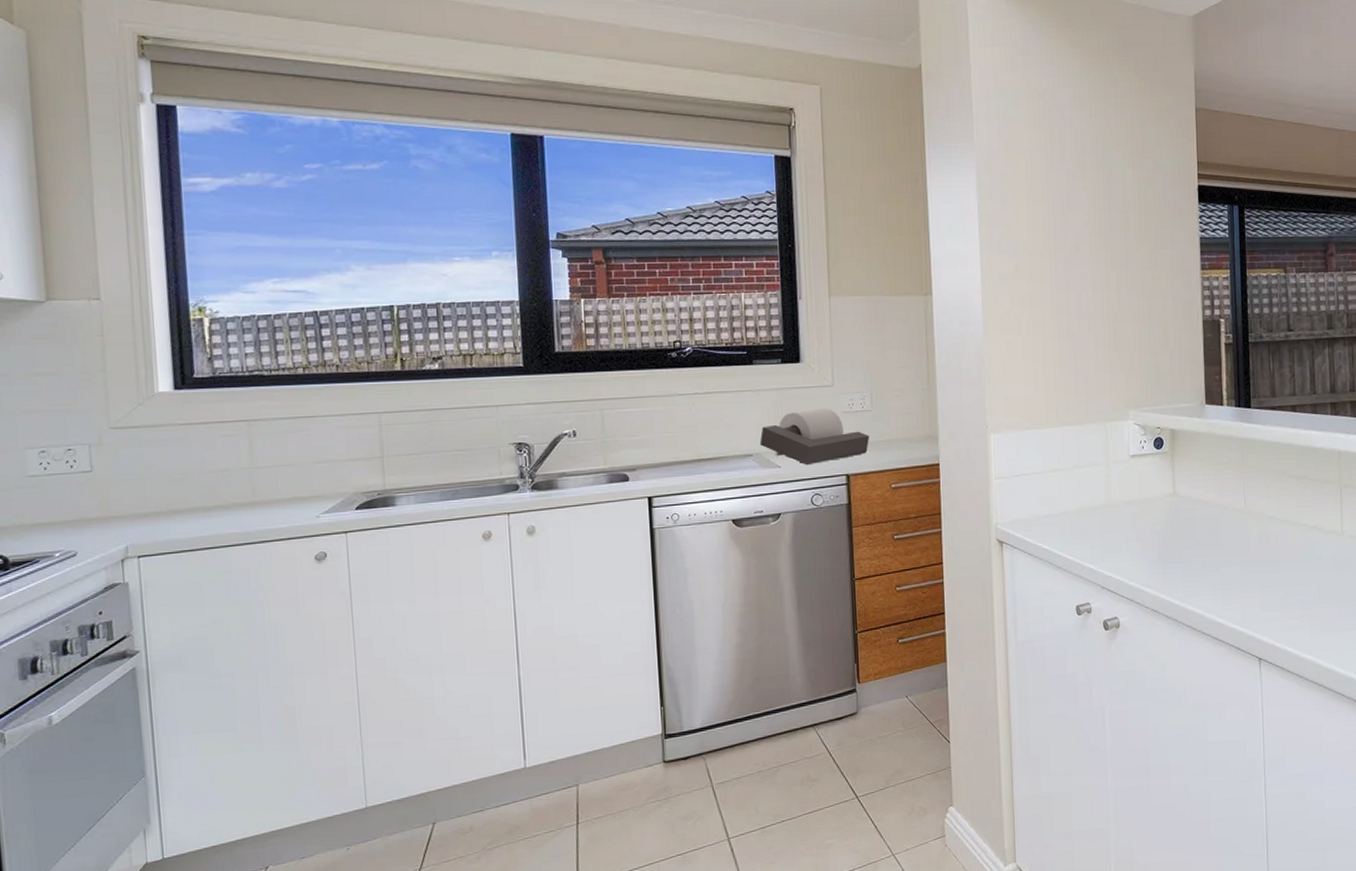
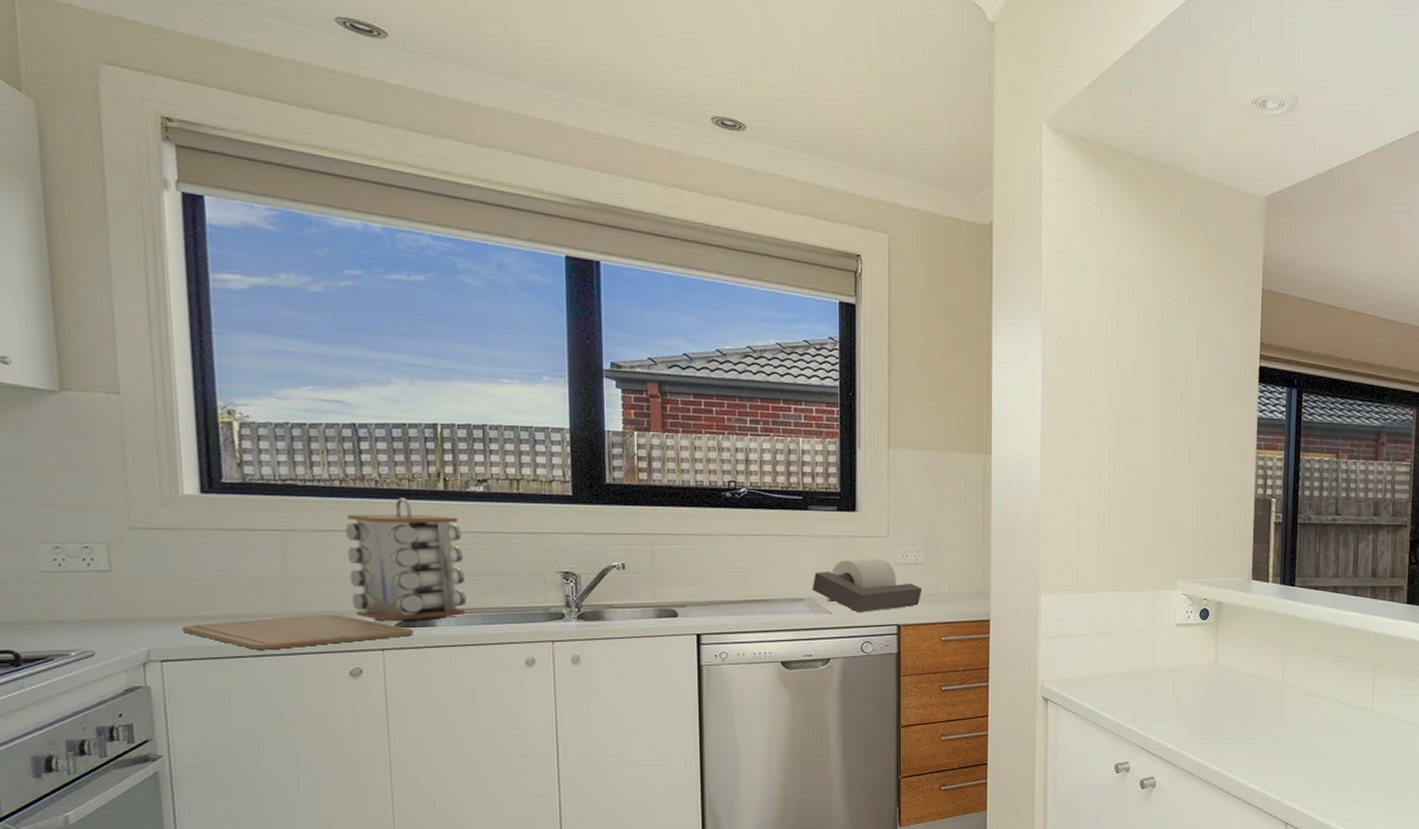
chopping board: none [158,499,375,540] -> present [182,614,414,650]
spice rack: none [309,380,425,504] -> present [345,497,467,622]

